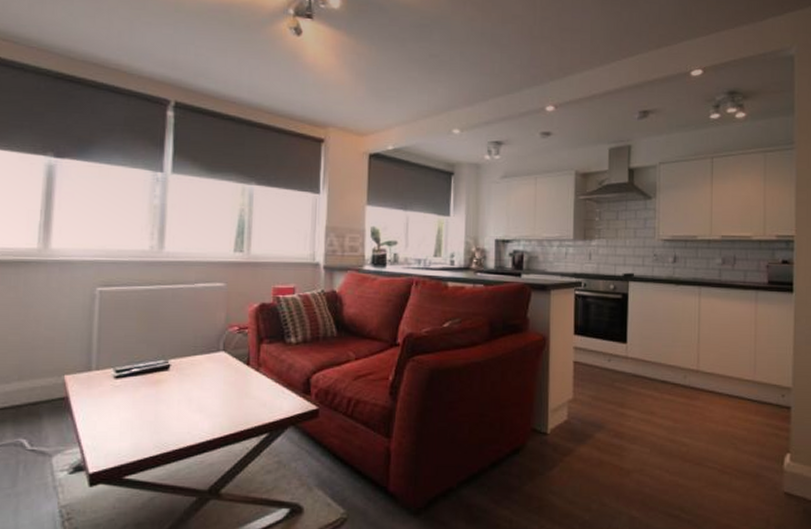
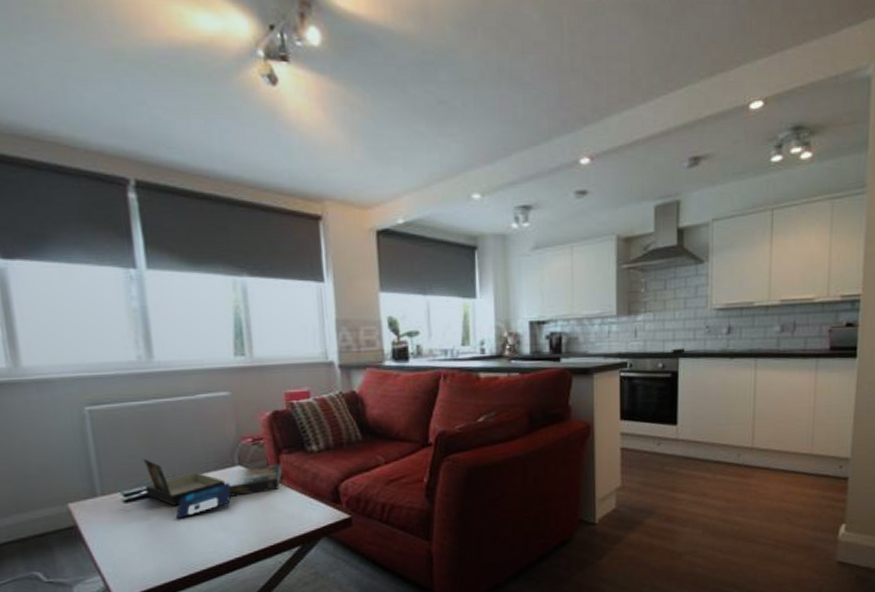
board game: none [135,338,262,397] -> present [142,458,283,519]

